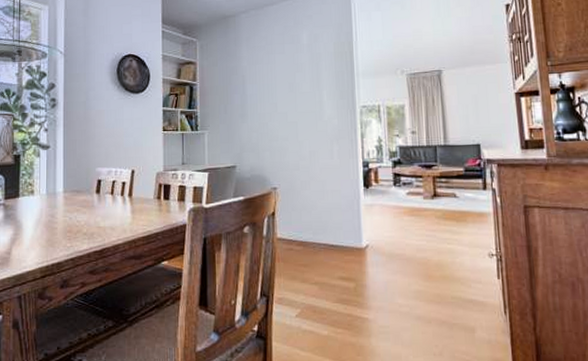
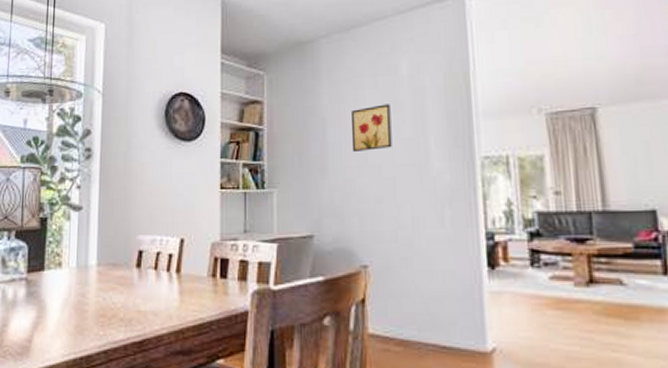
wall art: none [264,66,295,102] -> present [351,104,392,151]

